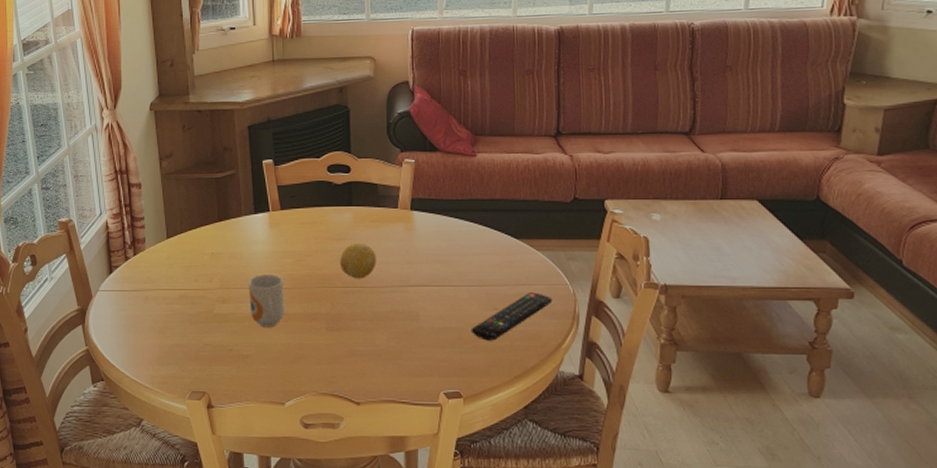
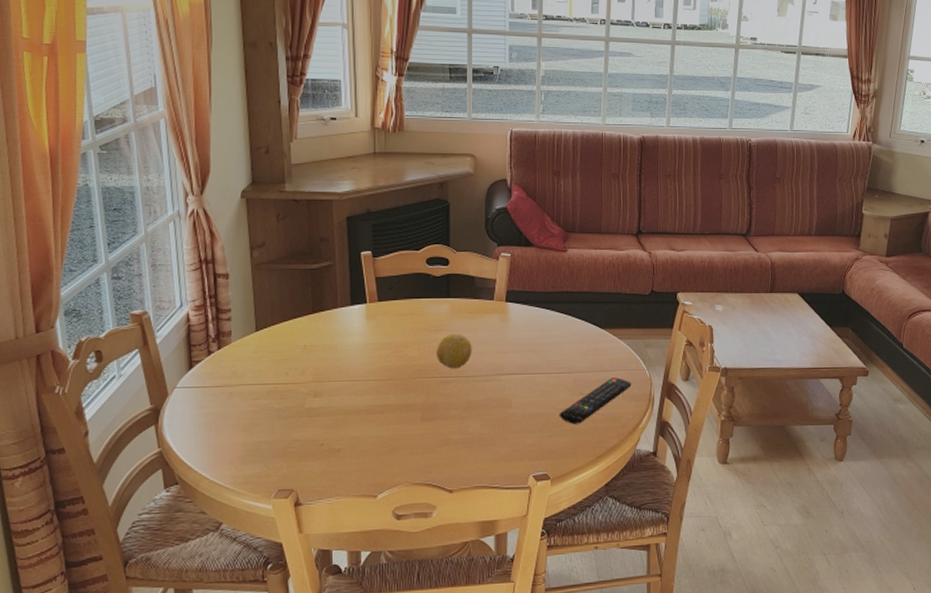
mug: present [248,273,285,328] -> none [342,365,380,420]

